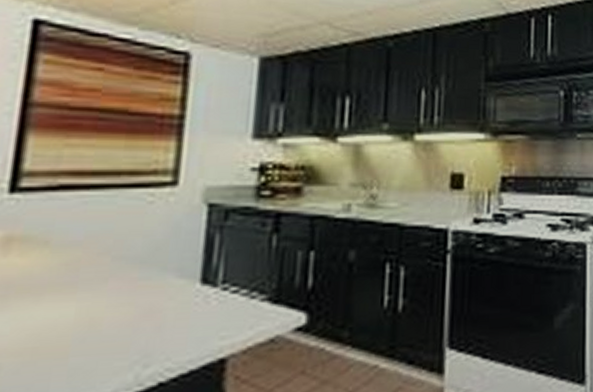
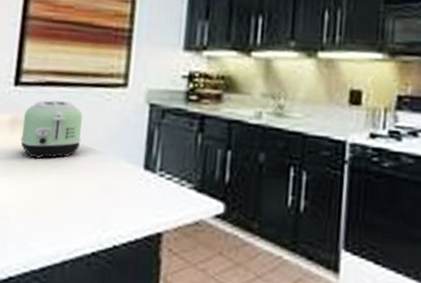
toaster: none [18,208,114,285] -> present [20,100,83,159]

